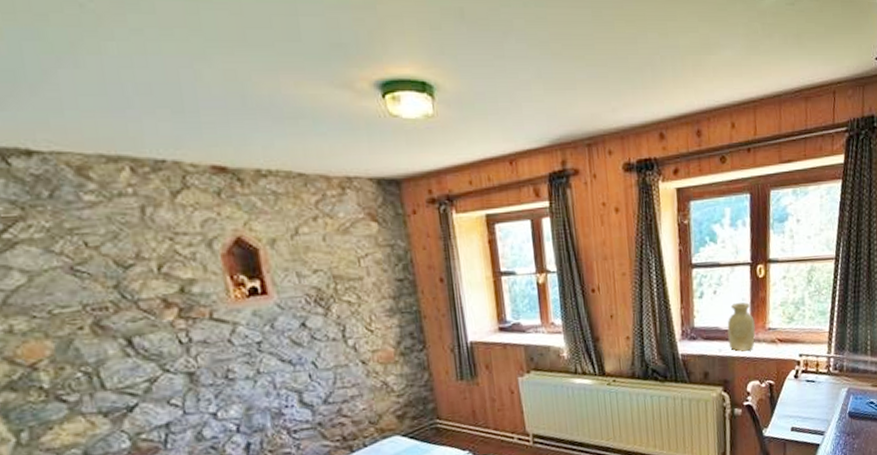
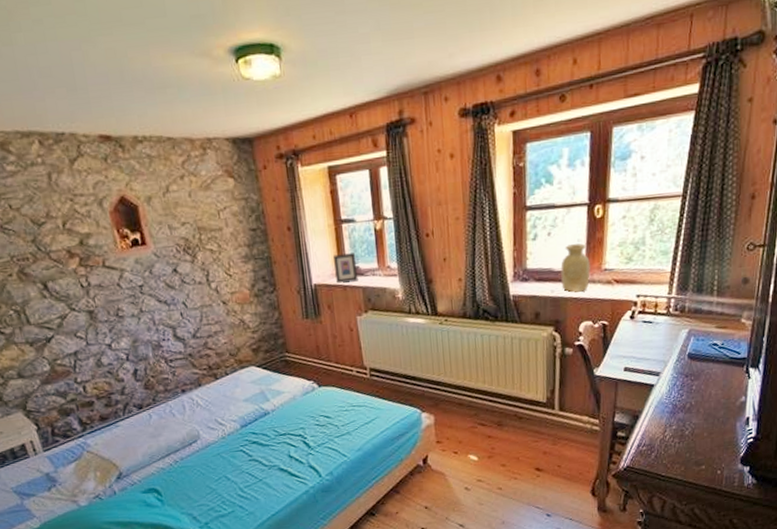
picture frame: none [492,308,520,341] -> present [333,253,358,284]

